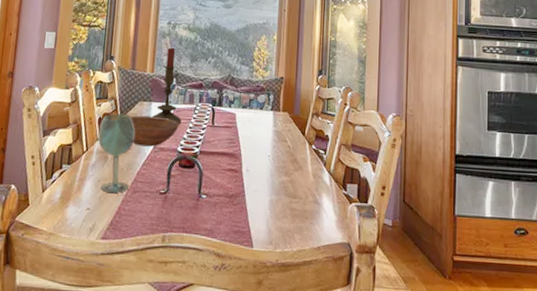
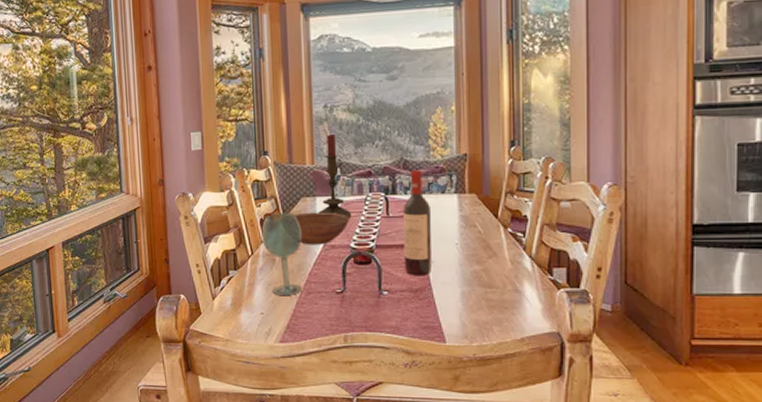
wine bottle: none [222,87,251,182] -> present [402,170,432,275]

